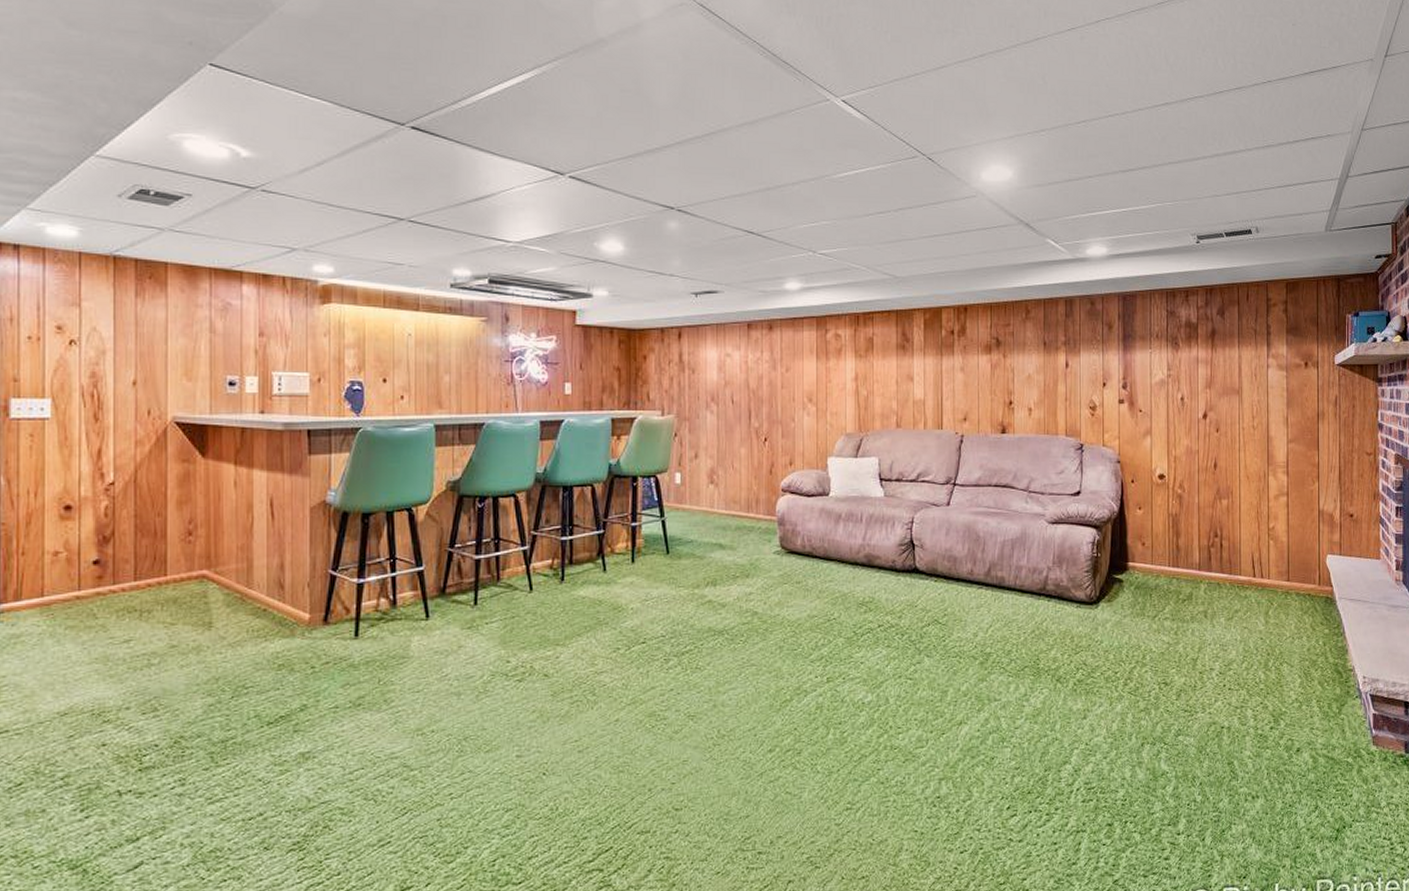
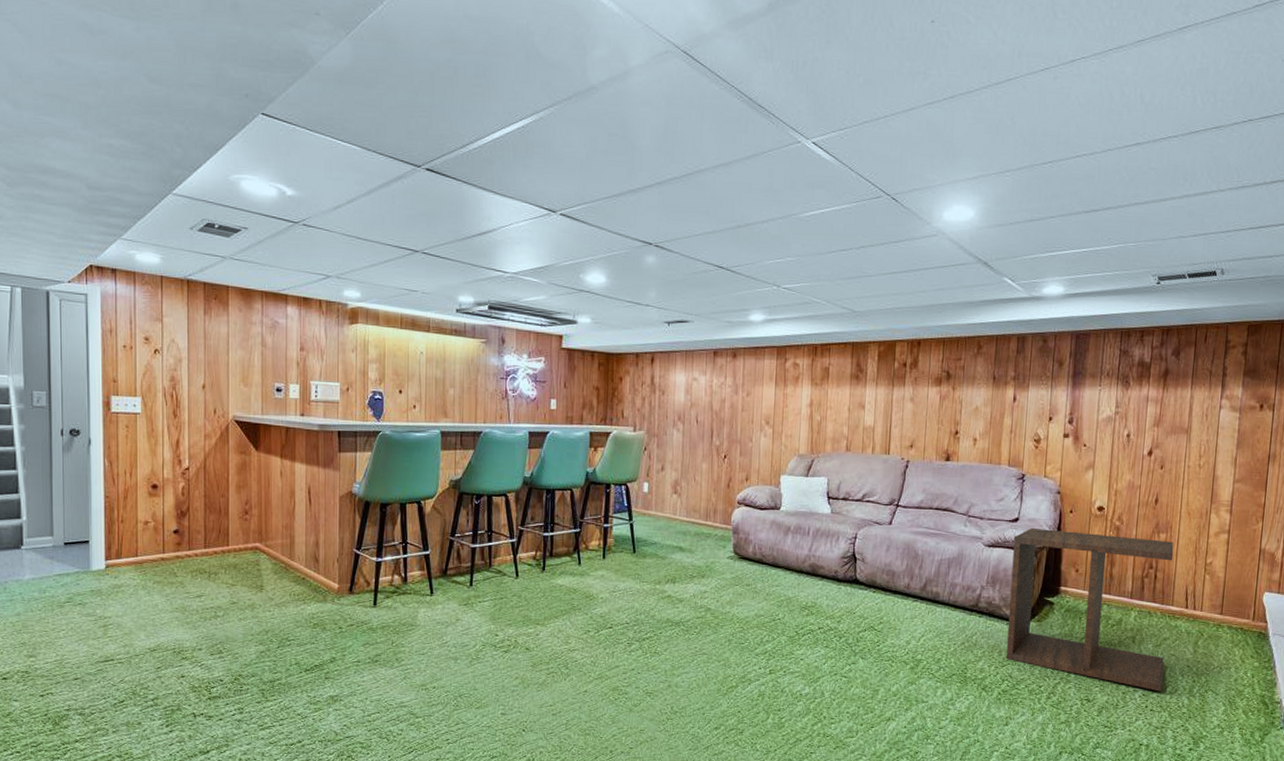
side table: none [1078,500,1239,669] -> present [1005,527,1174,692]

